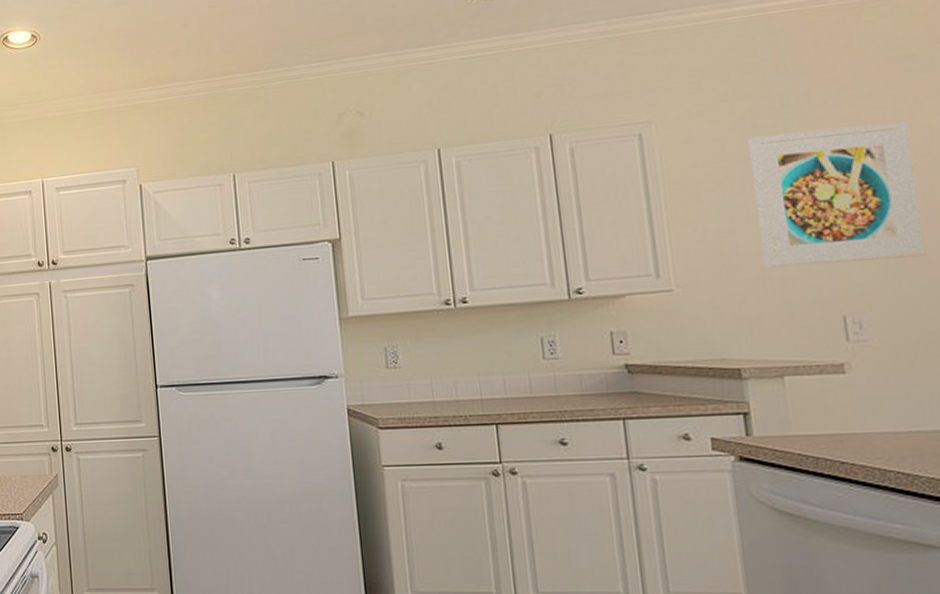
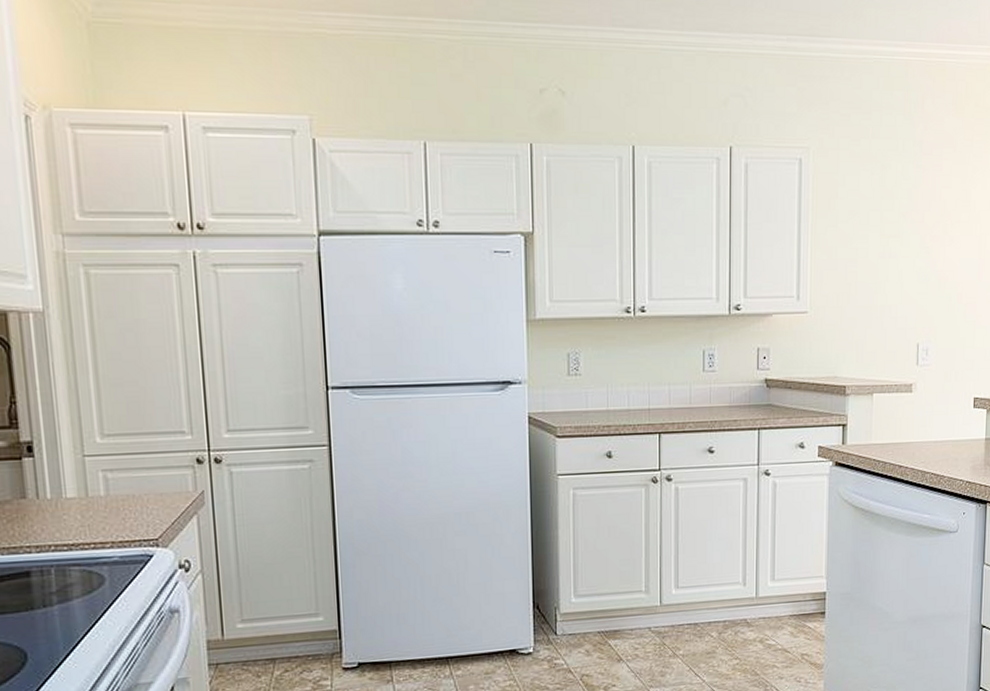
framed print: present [748,122,927,269] -> none [874,176,979,298]

